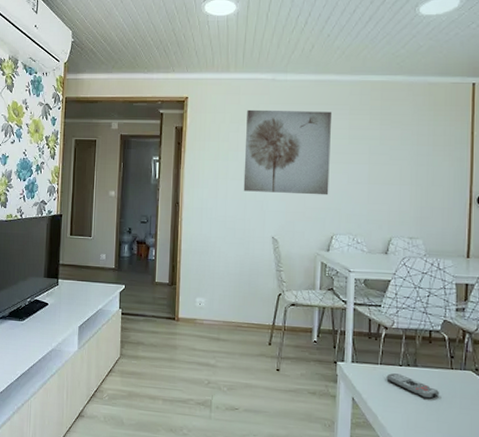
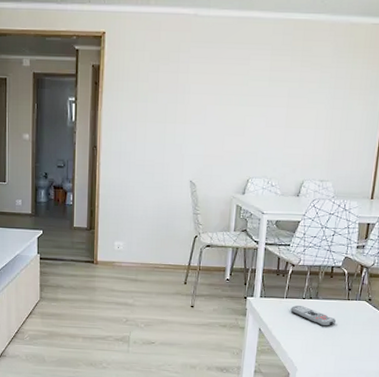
wall art: present [243,109,333,195] -> none [162,47,254,139]

